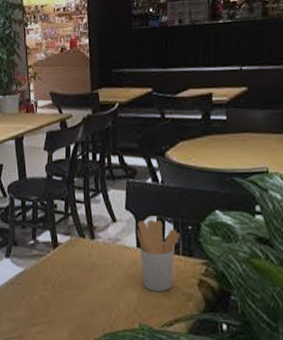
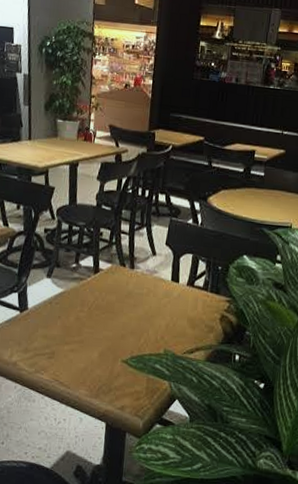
utensil holder: present [136,219,180,291] -> none [172,257,211,322]

